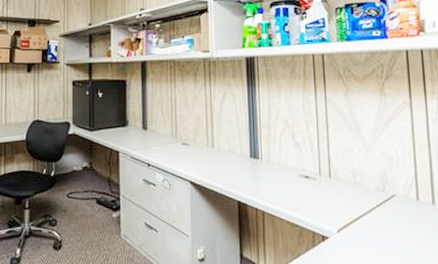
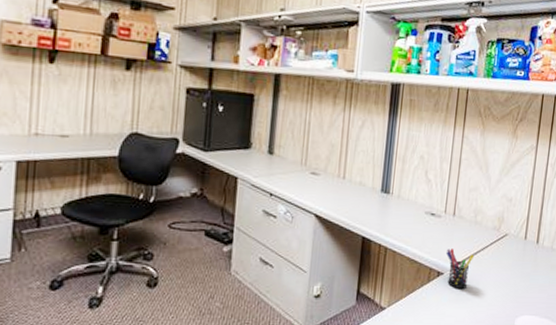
pen holder: none [327,211,360,254] -> present [445,249,474,289]

